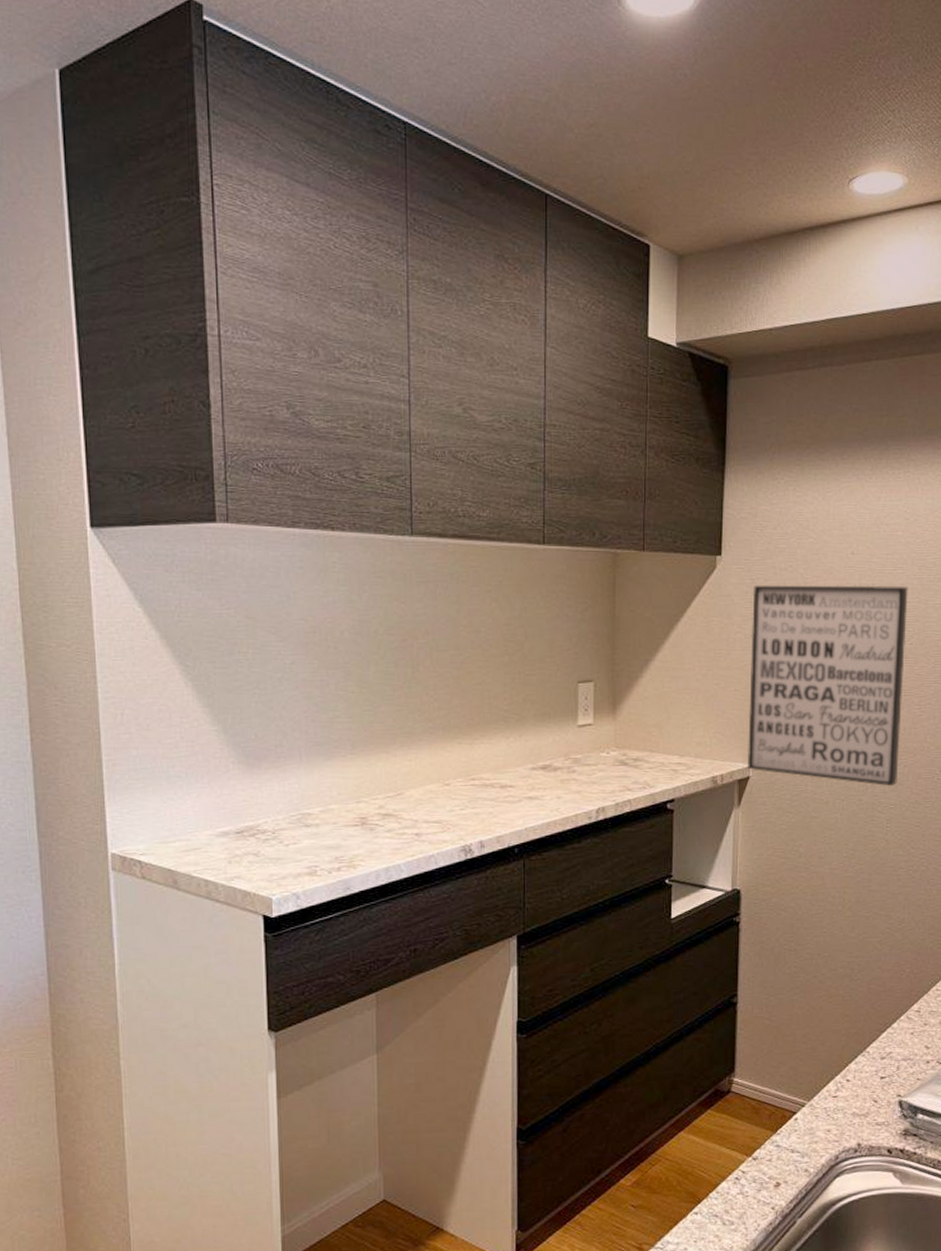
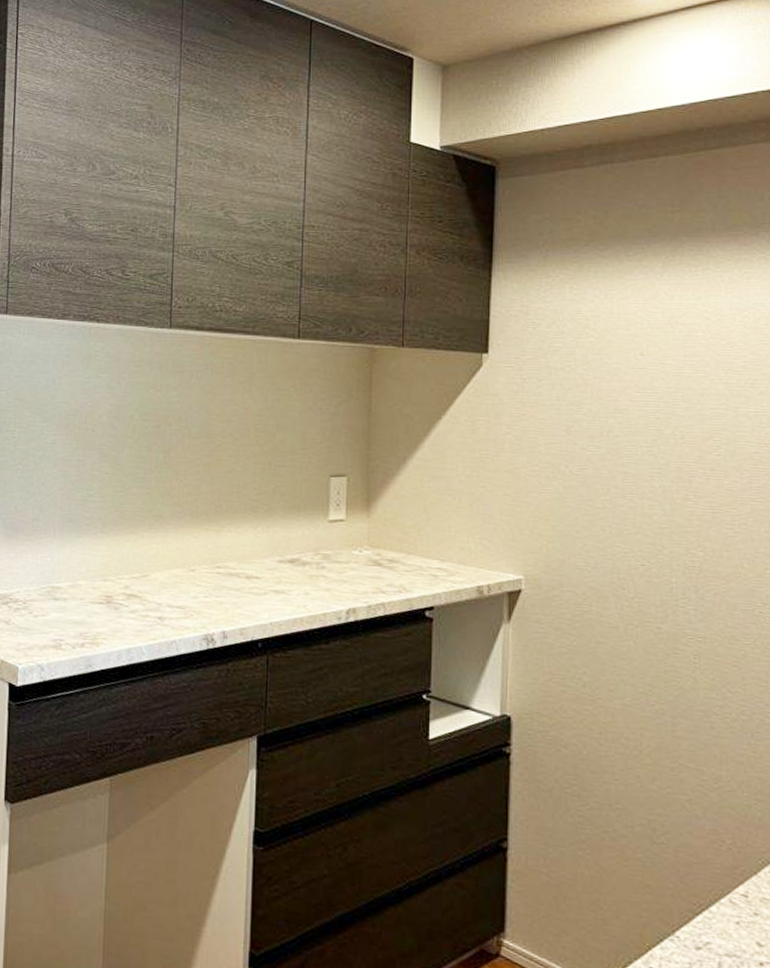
wall art: present [747,585,908,787] -> none [518,384,713,616]

